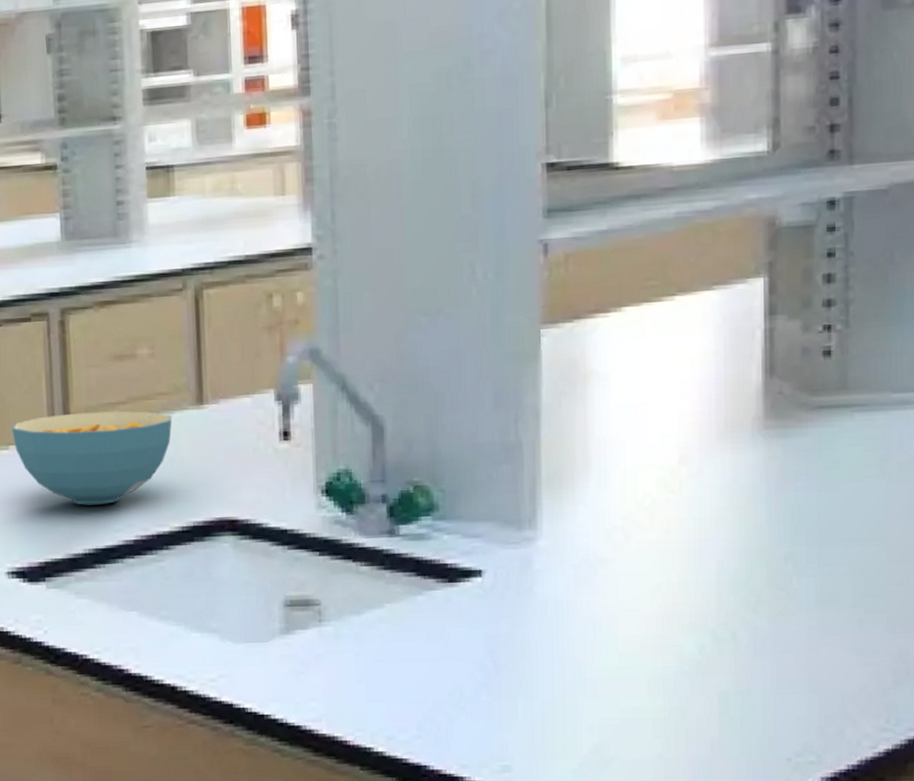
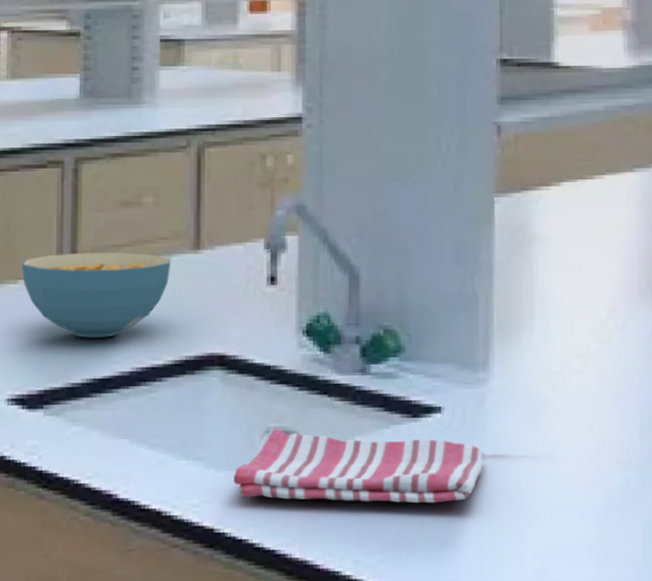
dish towel: none [251,597,532,675] -> present [233,428,484,504]

